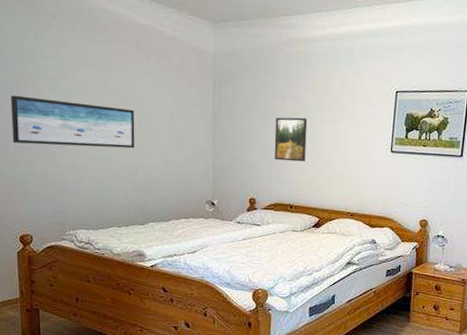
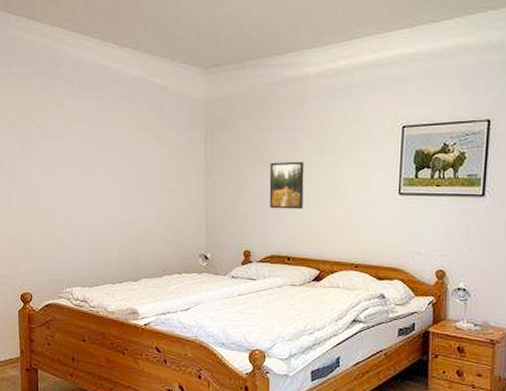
wall art: present [11,95,135,149] -> none [14,155,128,203]

